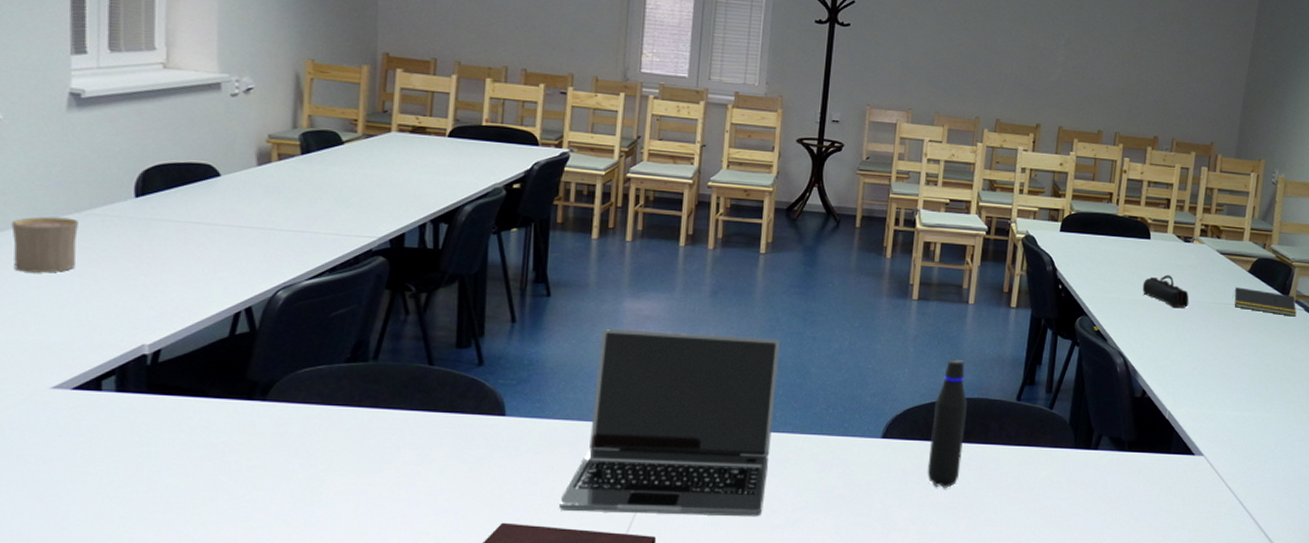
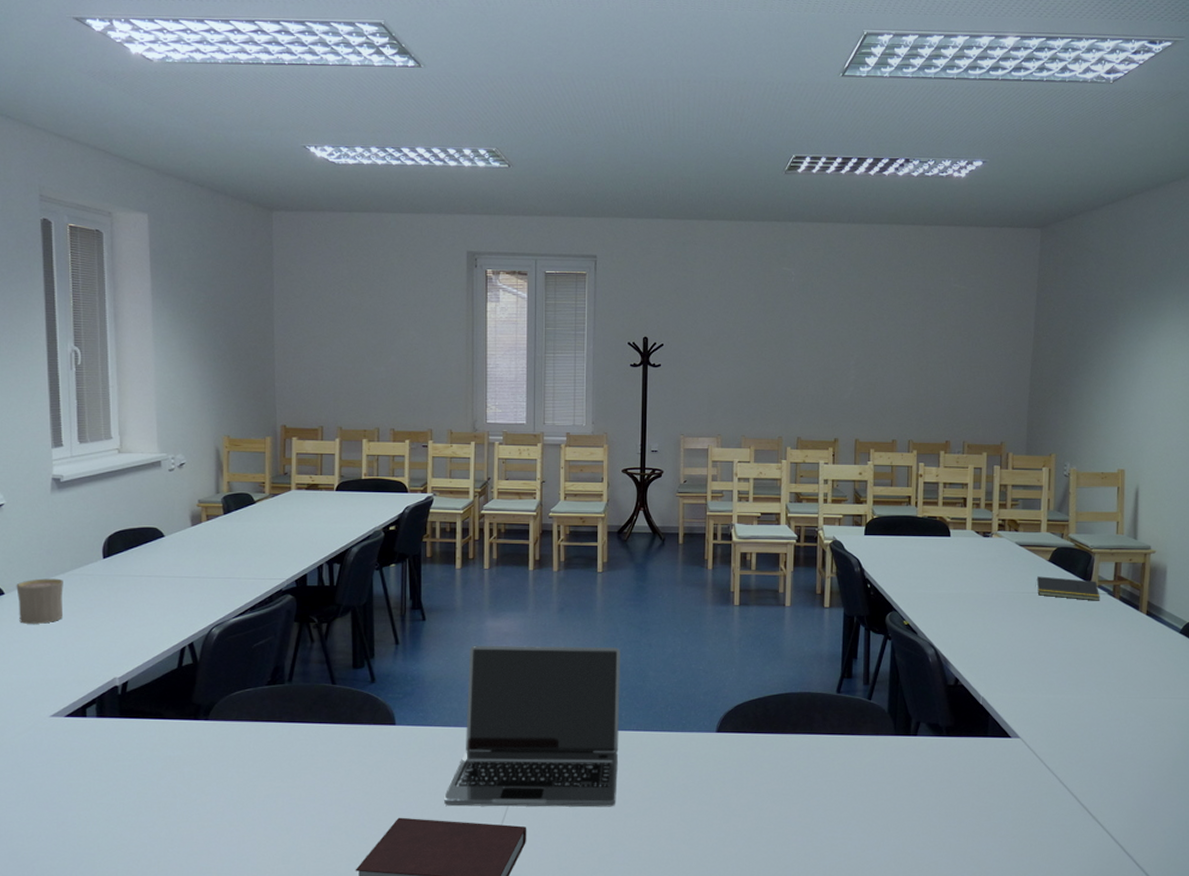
water bottle: present [927,359,968,488] -> none [760,657,793,776]
pencil case: present [1142,275,1189,308] -> none [946,568,993,600]

